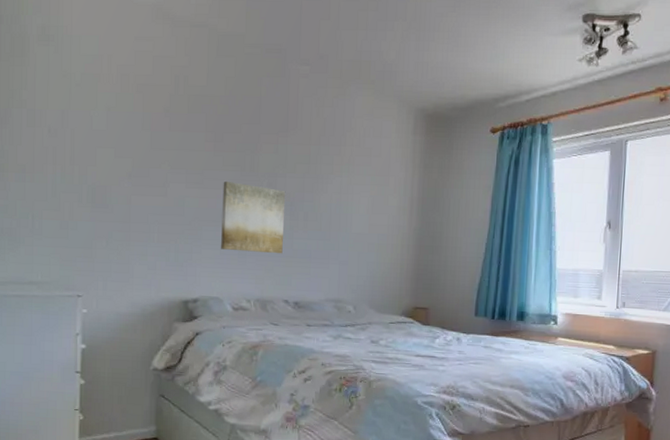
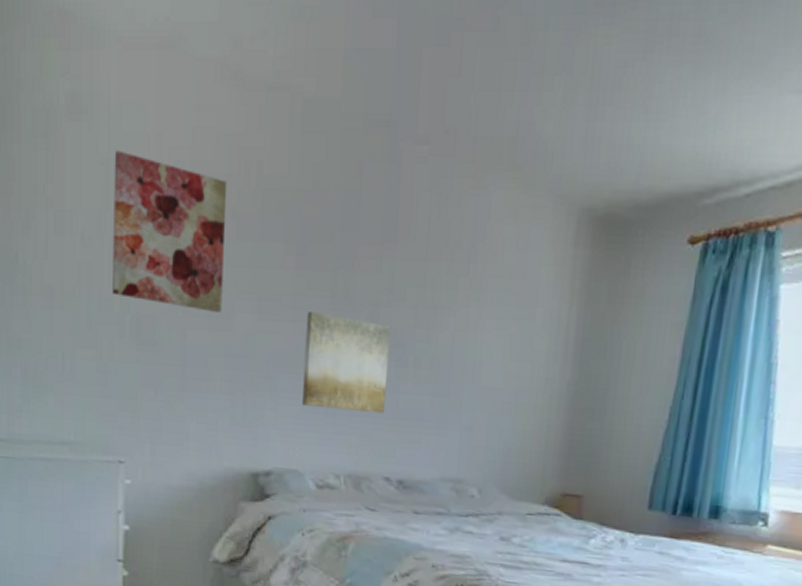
wall art: none [73,67,162,183] -> present [113,150,228,312]

